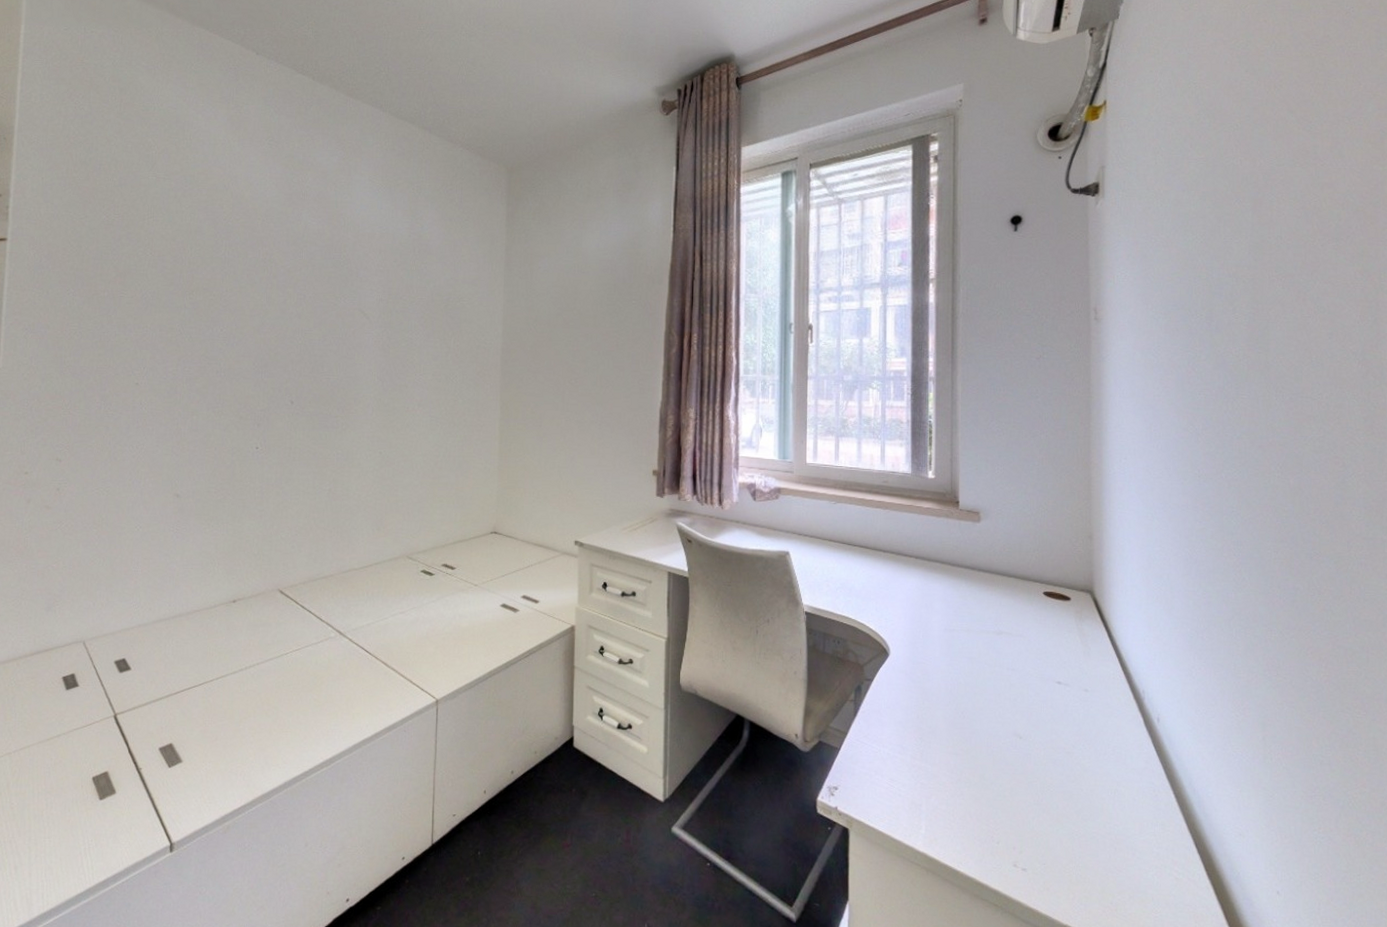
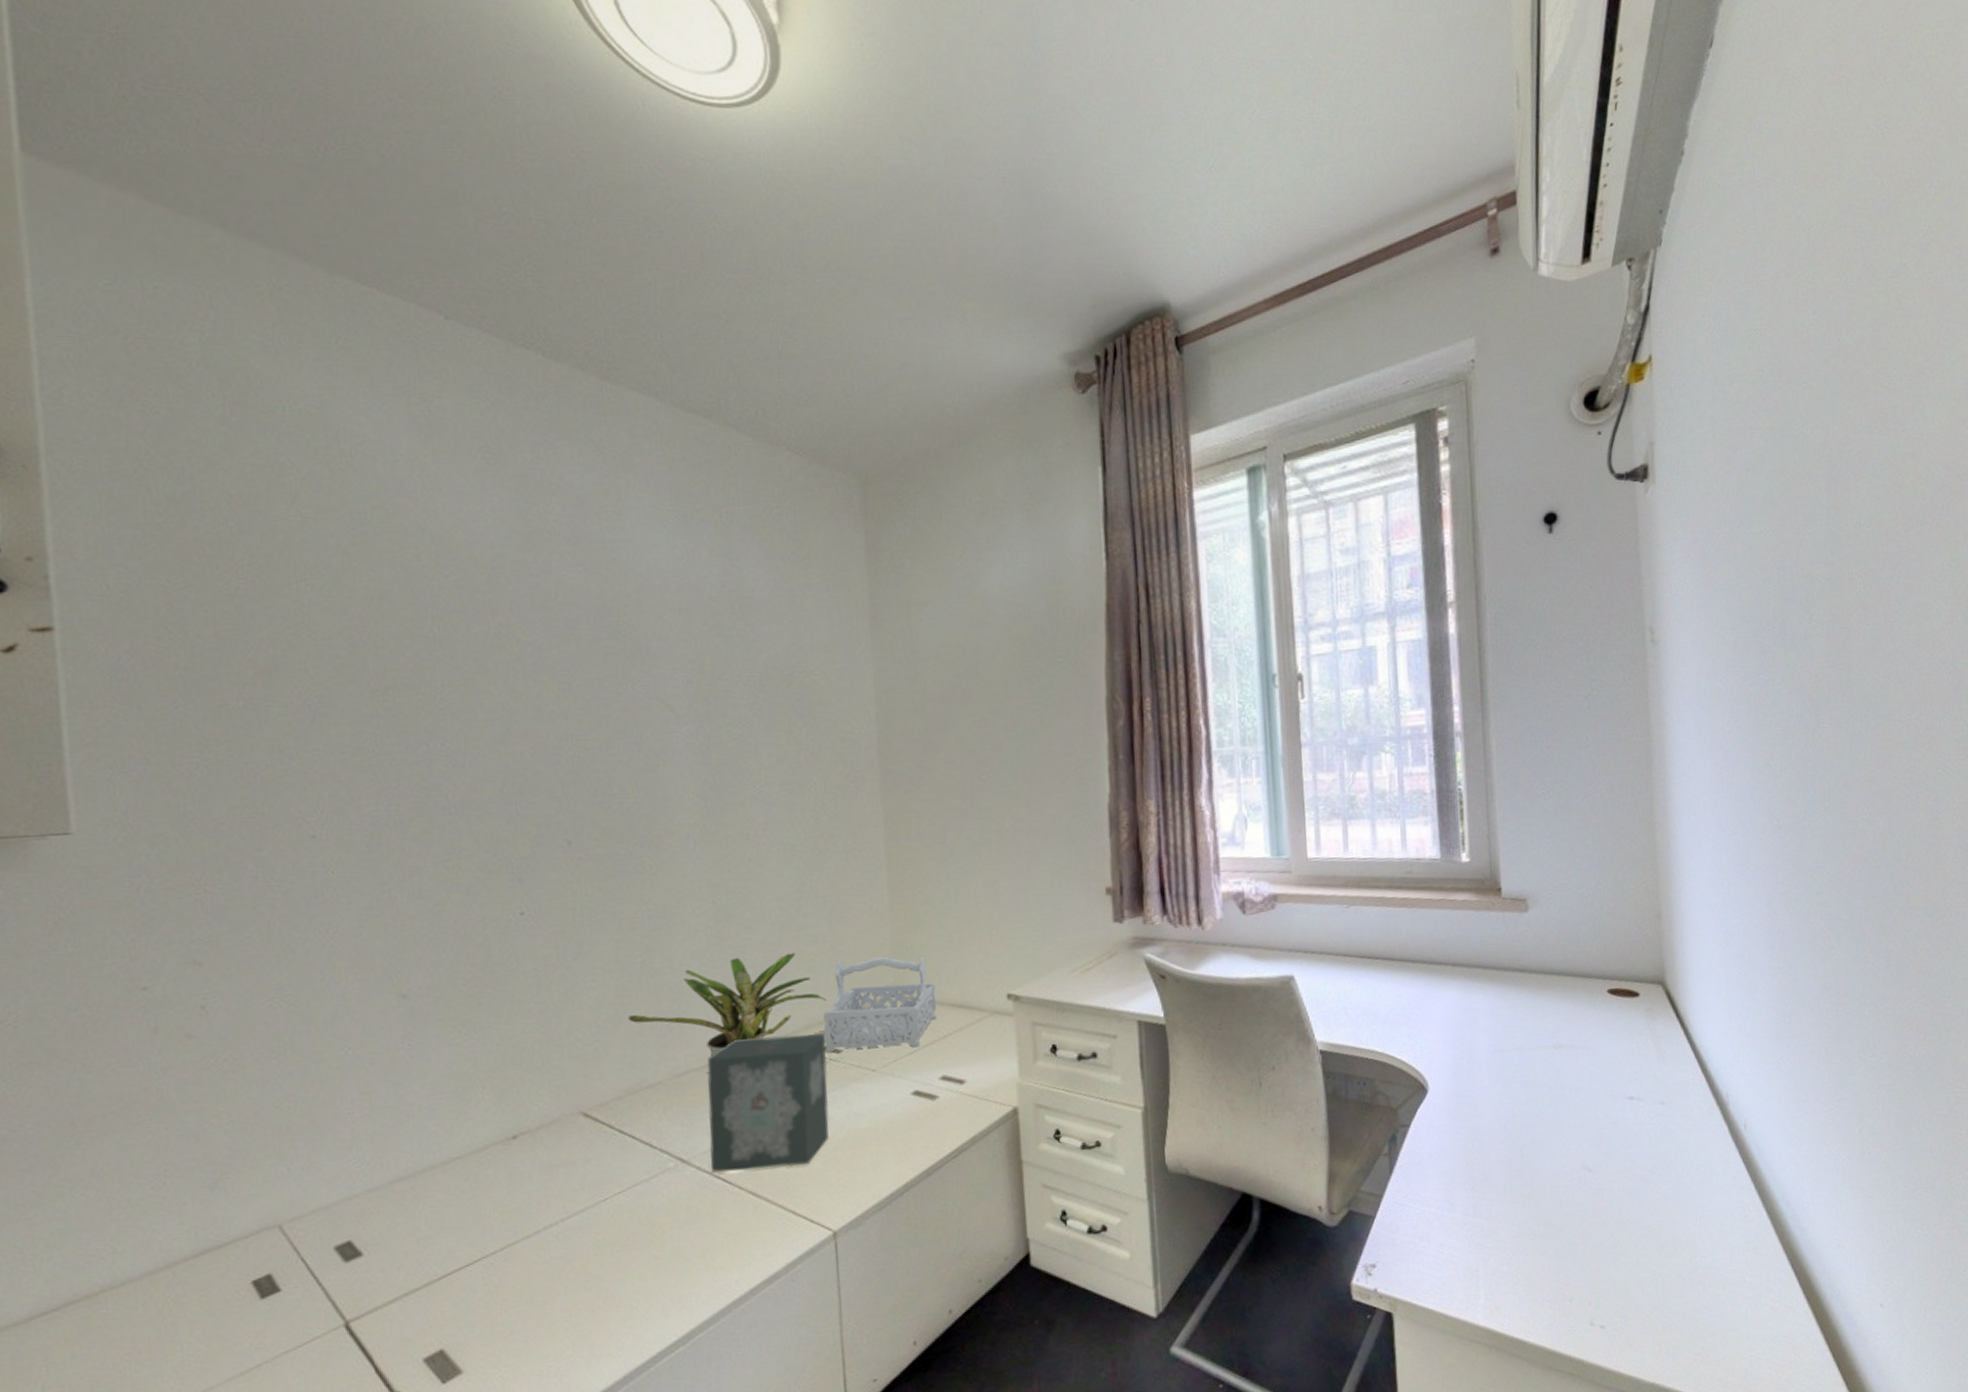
potted plant: none [316,493,448,561] -> present [628,952,826,1056]
decorative box: none [359,552,445,648] -> present [707,1033,829,1173]
decorative basket: none [444,502,525,572] -> present [822,955,938,1053]

